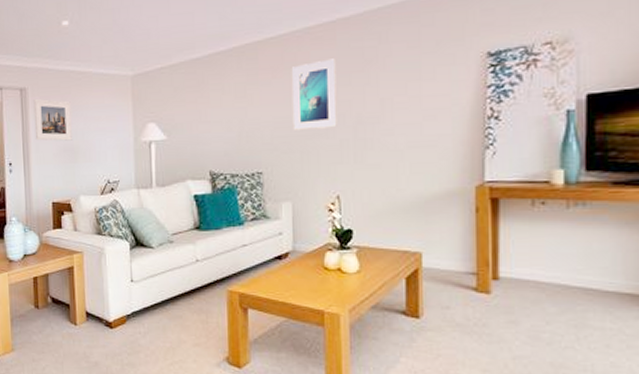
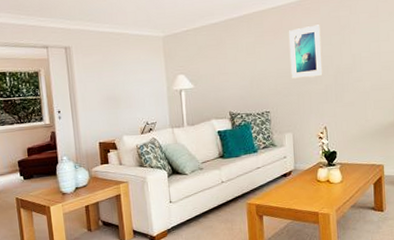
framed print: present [33,98,72,141] -> none [77,55,114,91]

